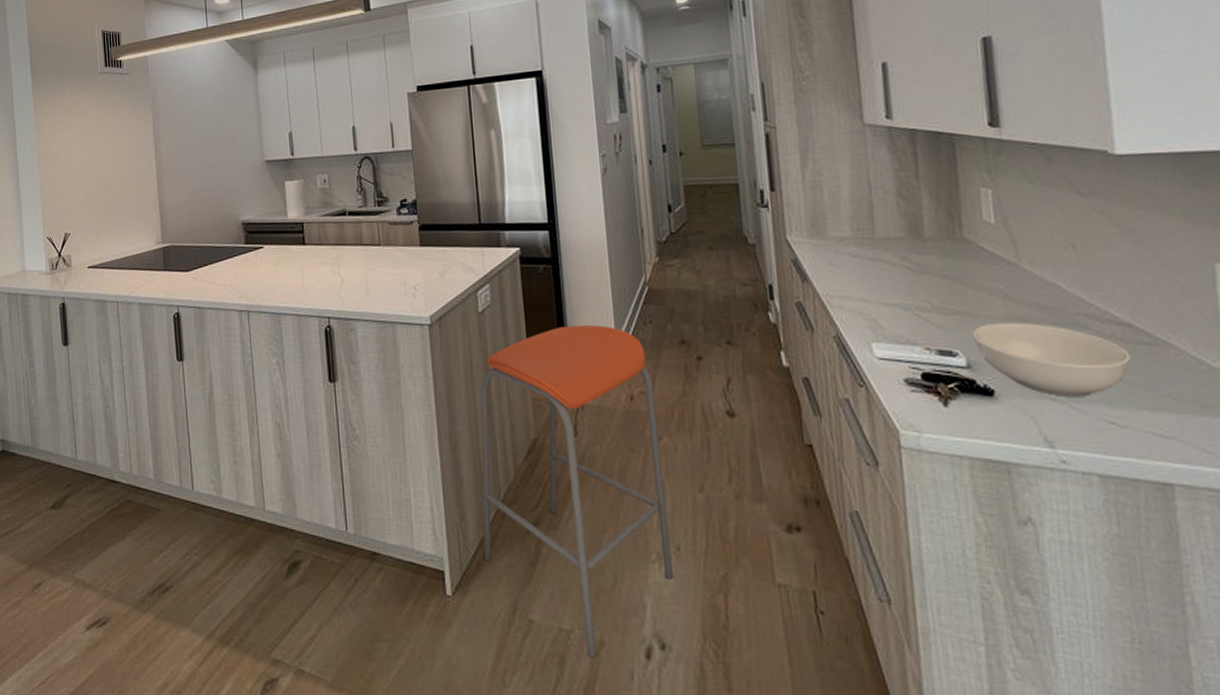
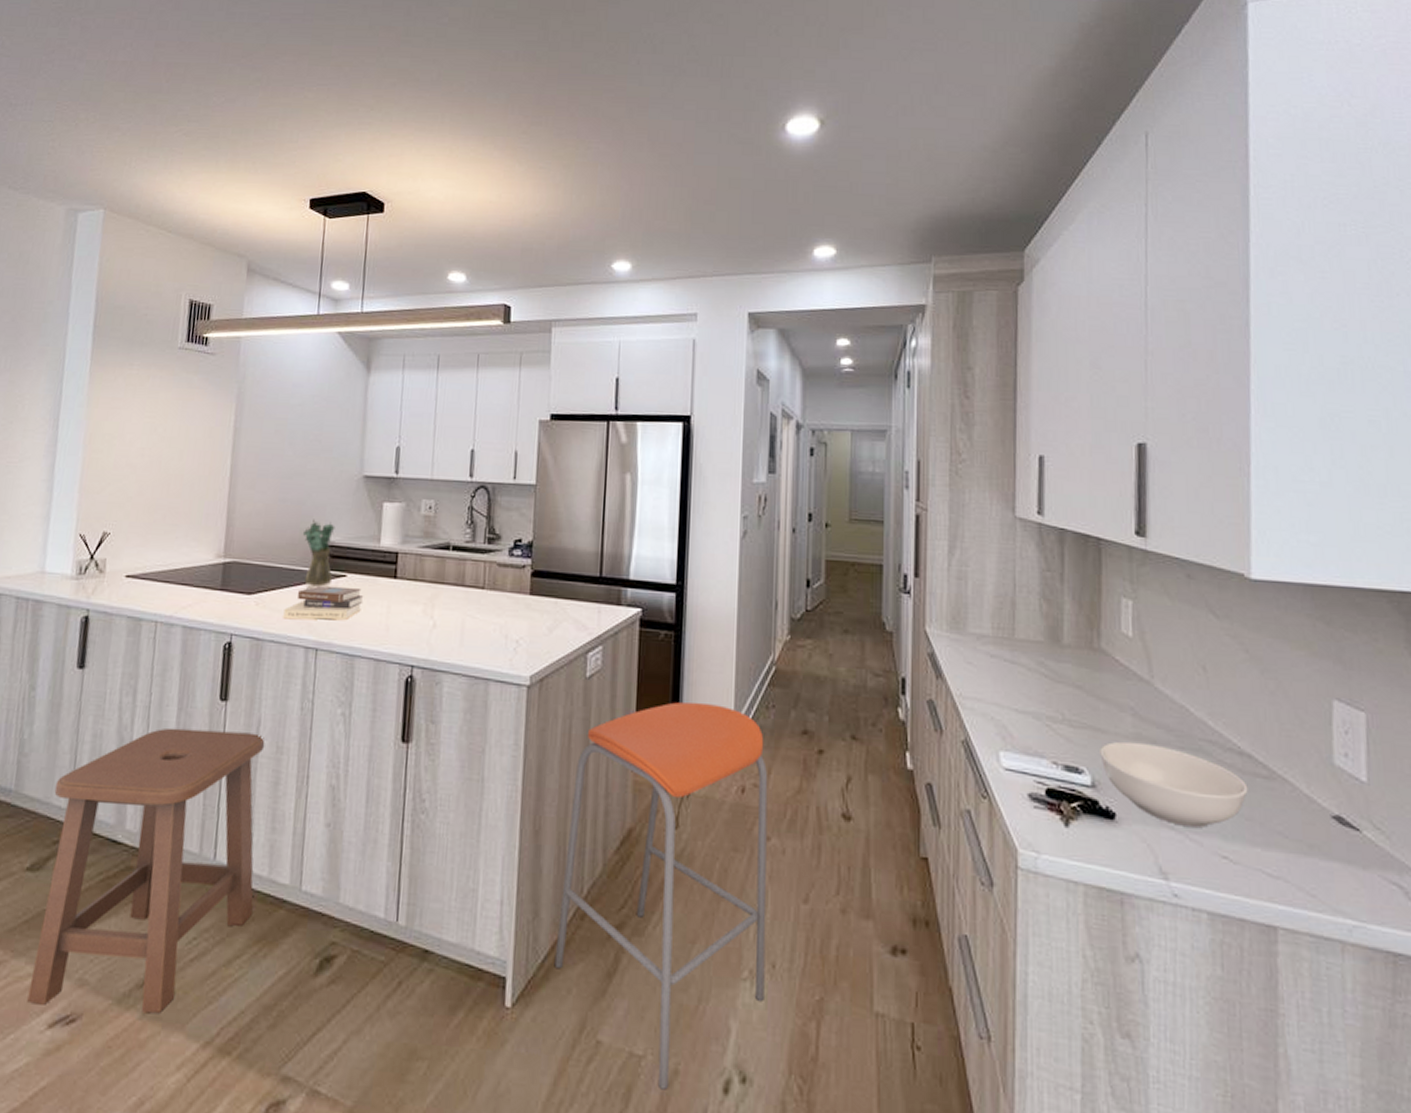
stool: none [61,385,229,615] -> present [27,728,264,1014]
books: none [217,256,281,289] -> present [283,585,364,621]
vase: none [223,202,253,262] -> present [303,519,335,589]

